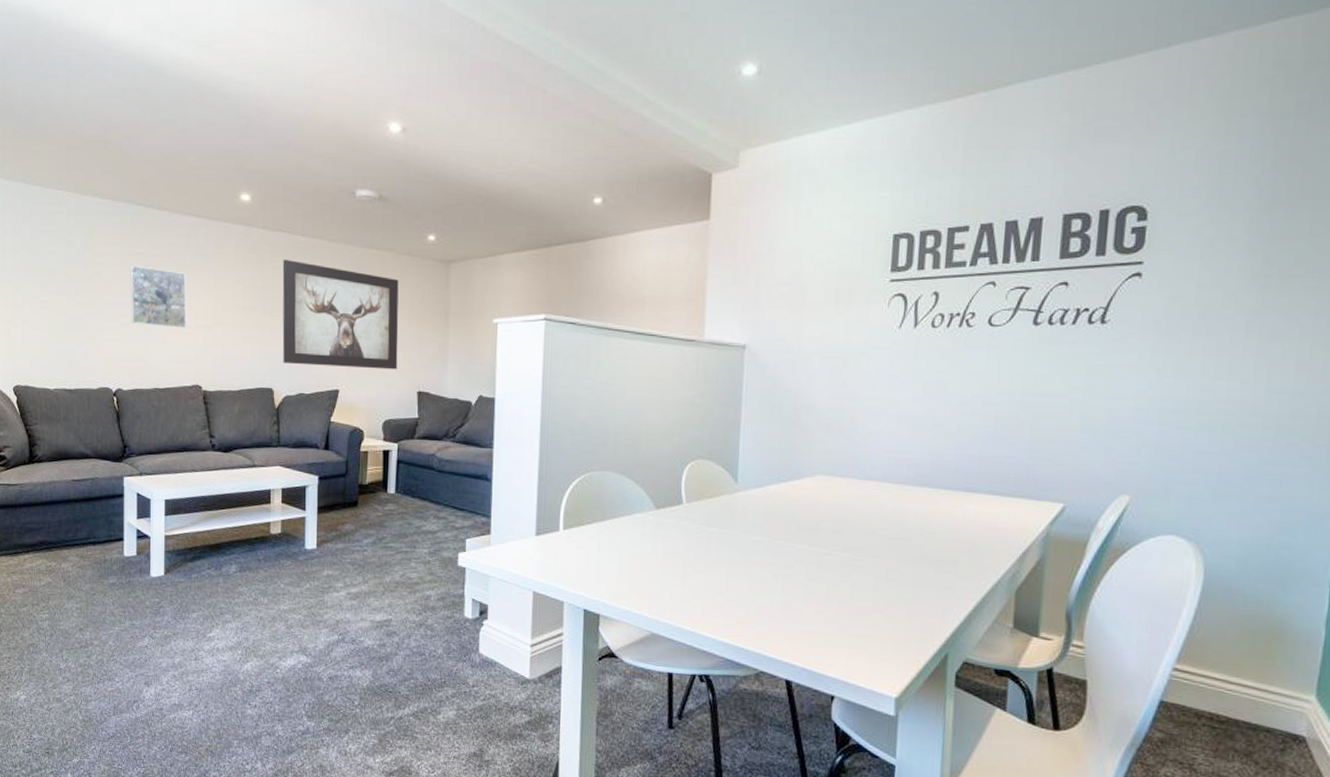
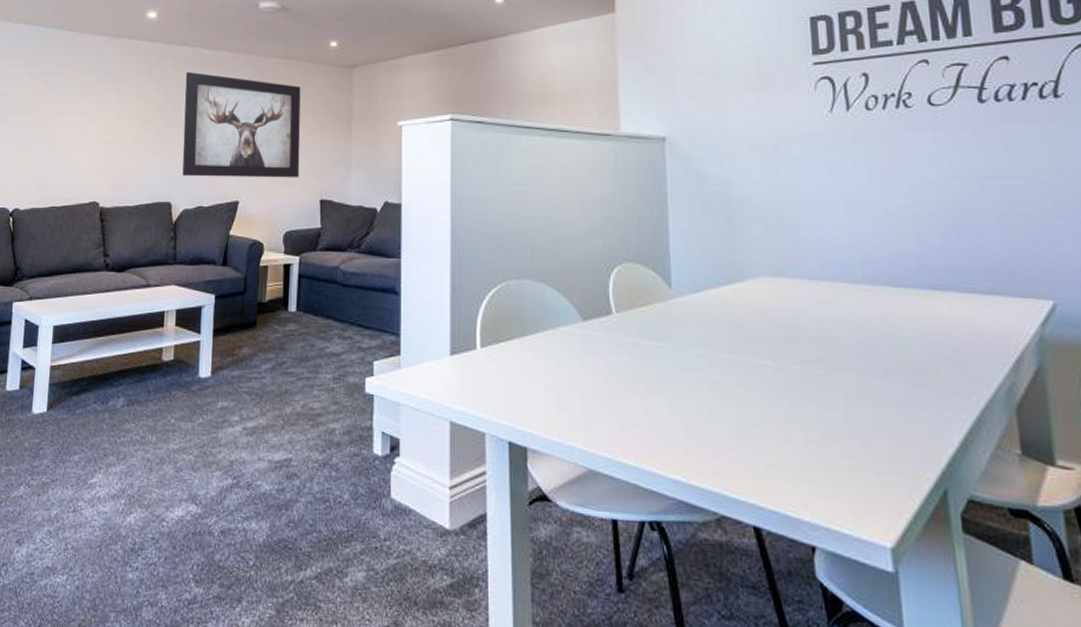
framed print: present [130,265,187,328] -> none [33,84,90,144]

